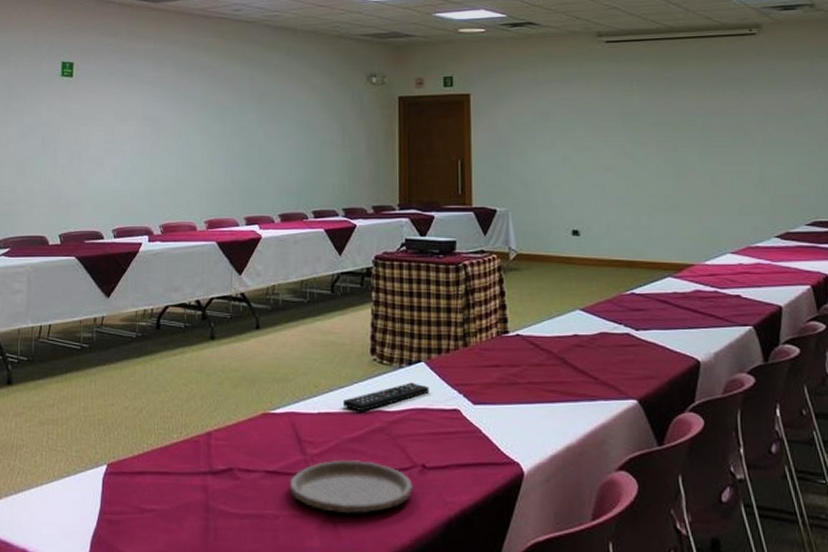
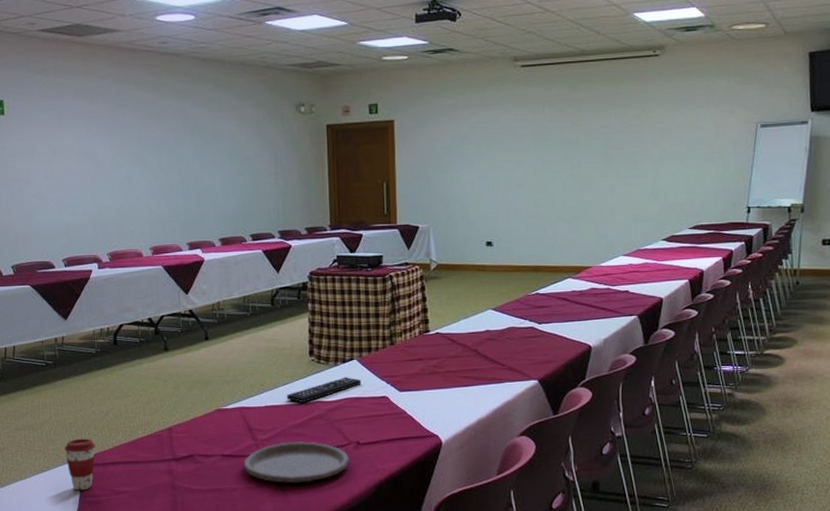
coffee cup: none [89,439,124,505] -> present [64,438,96,491]

